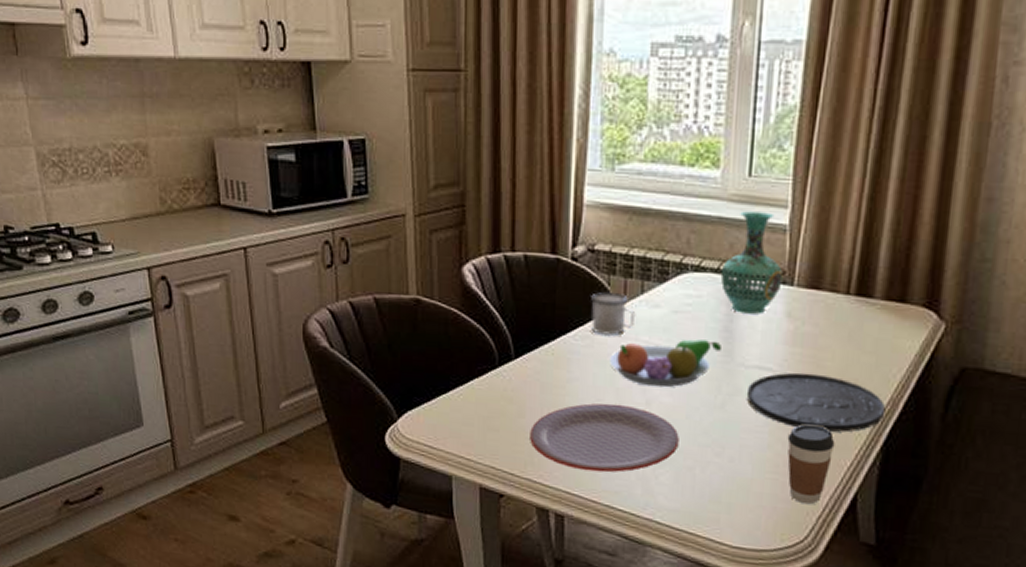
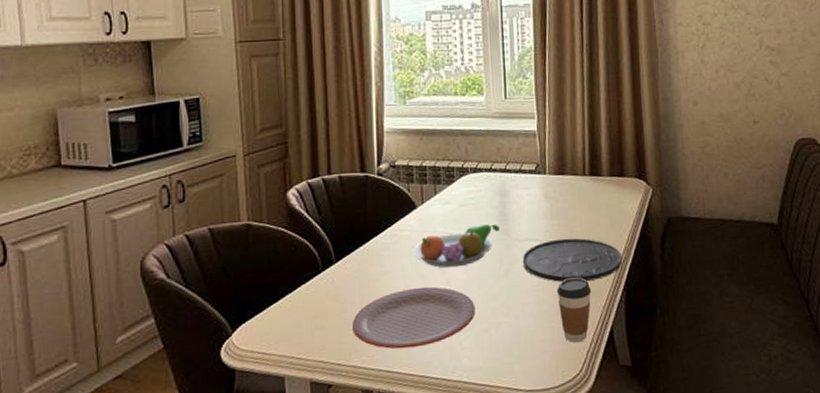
mug: present [591,291,636,337] -> none [395,196,432,233]
vase: present [720,211,783,314] -> none [492,123,538,200]

